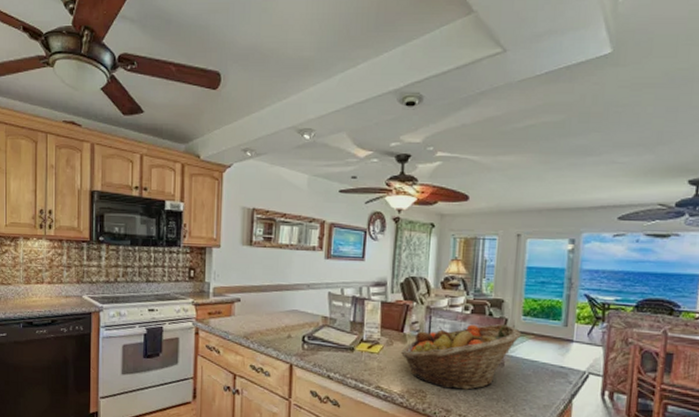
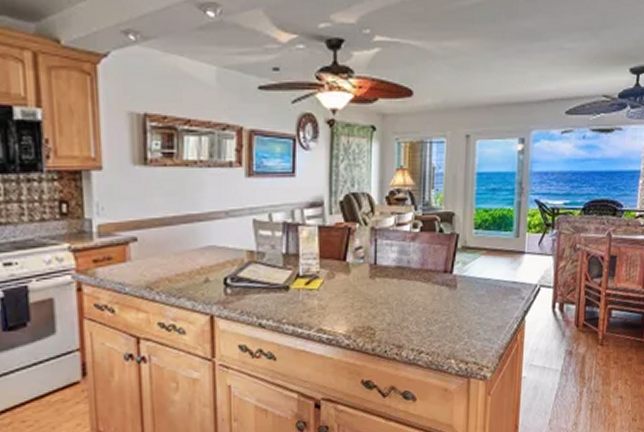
fruit basket: present [400,324,522,390] -> none [343,241,474,322]

